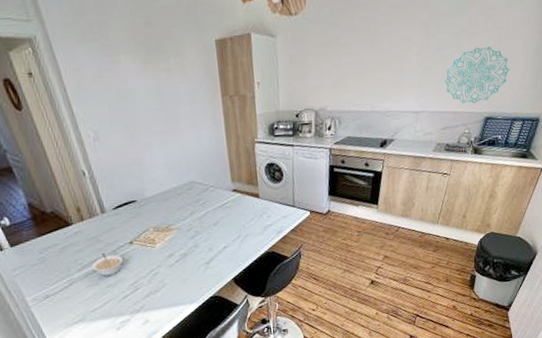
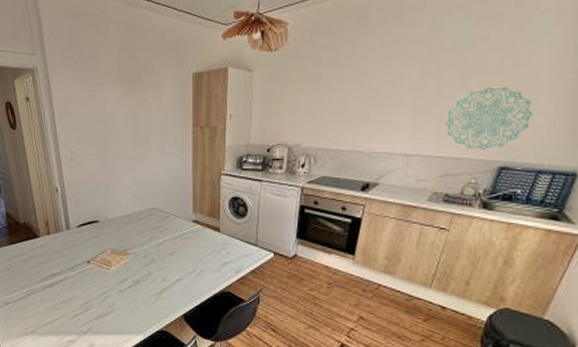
legume: present [91,252,123,277] -> none [49,267,78,293]

